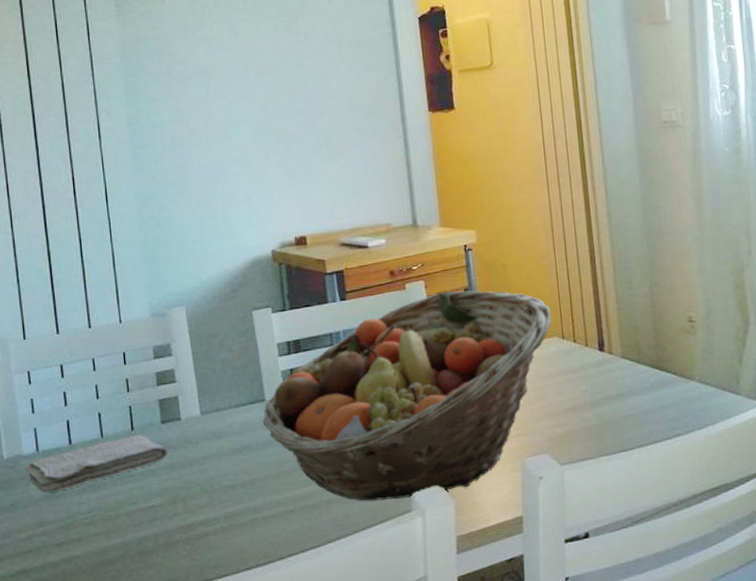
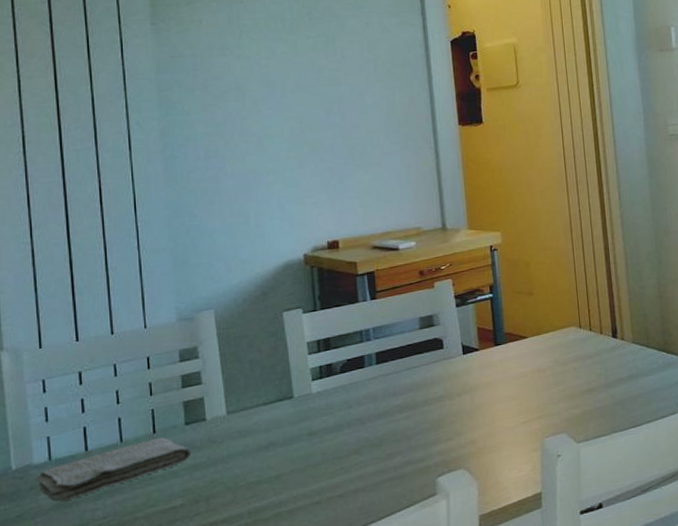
fruit basket: present [262,290,551,501] -> none [290,287,570,489]

